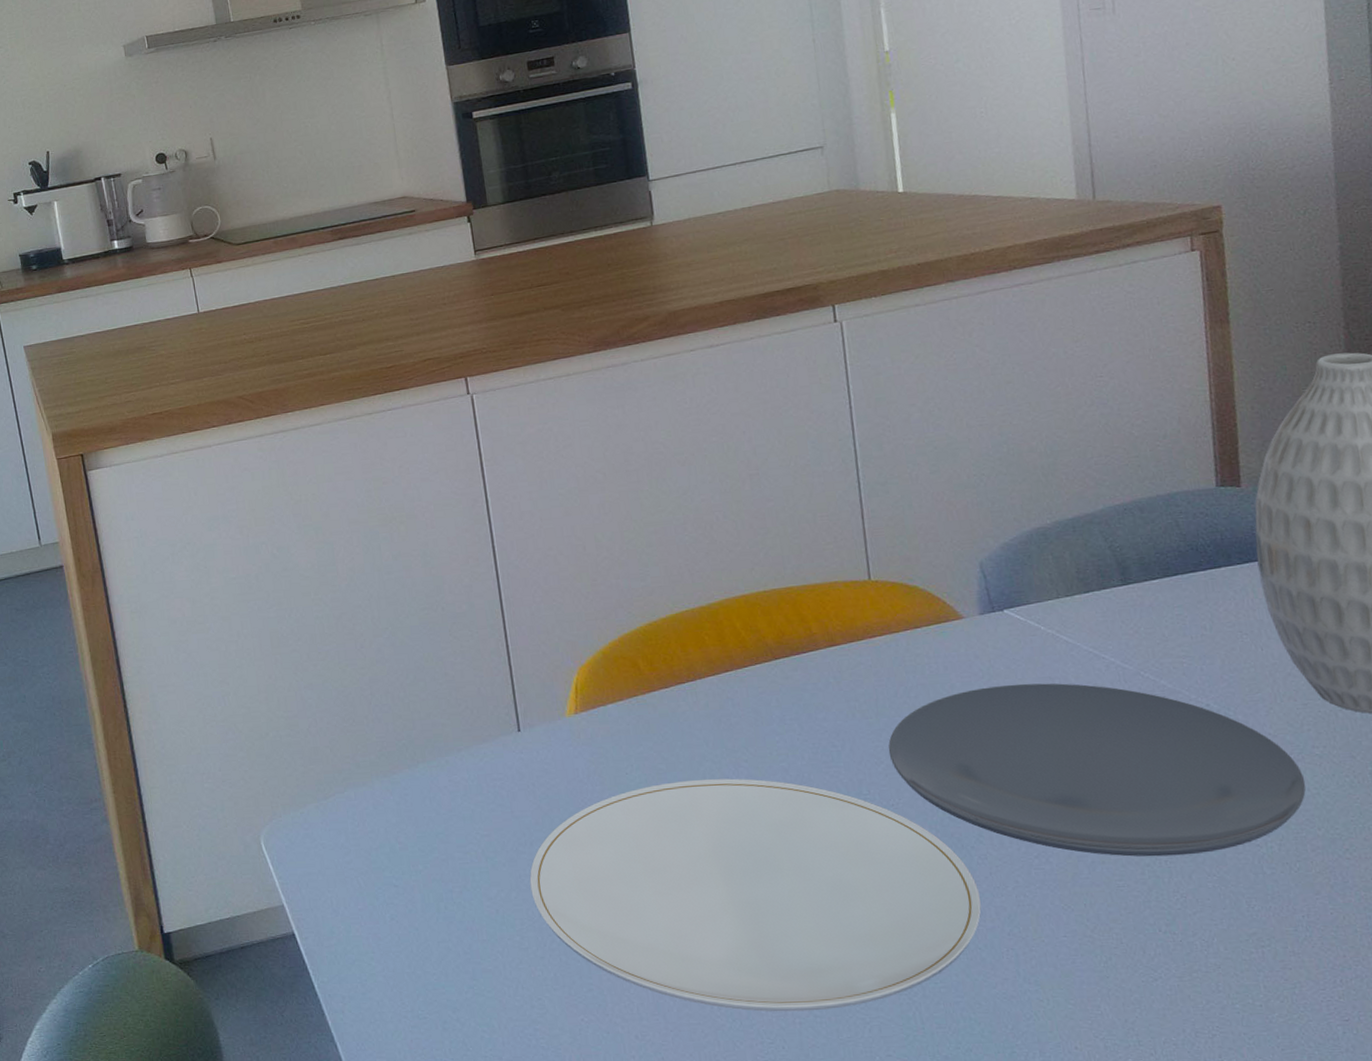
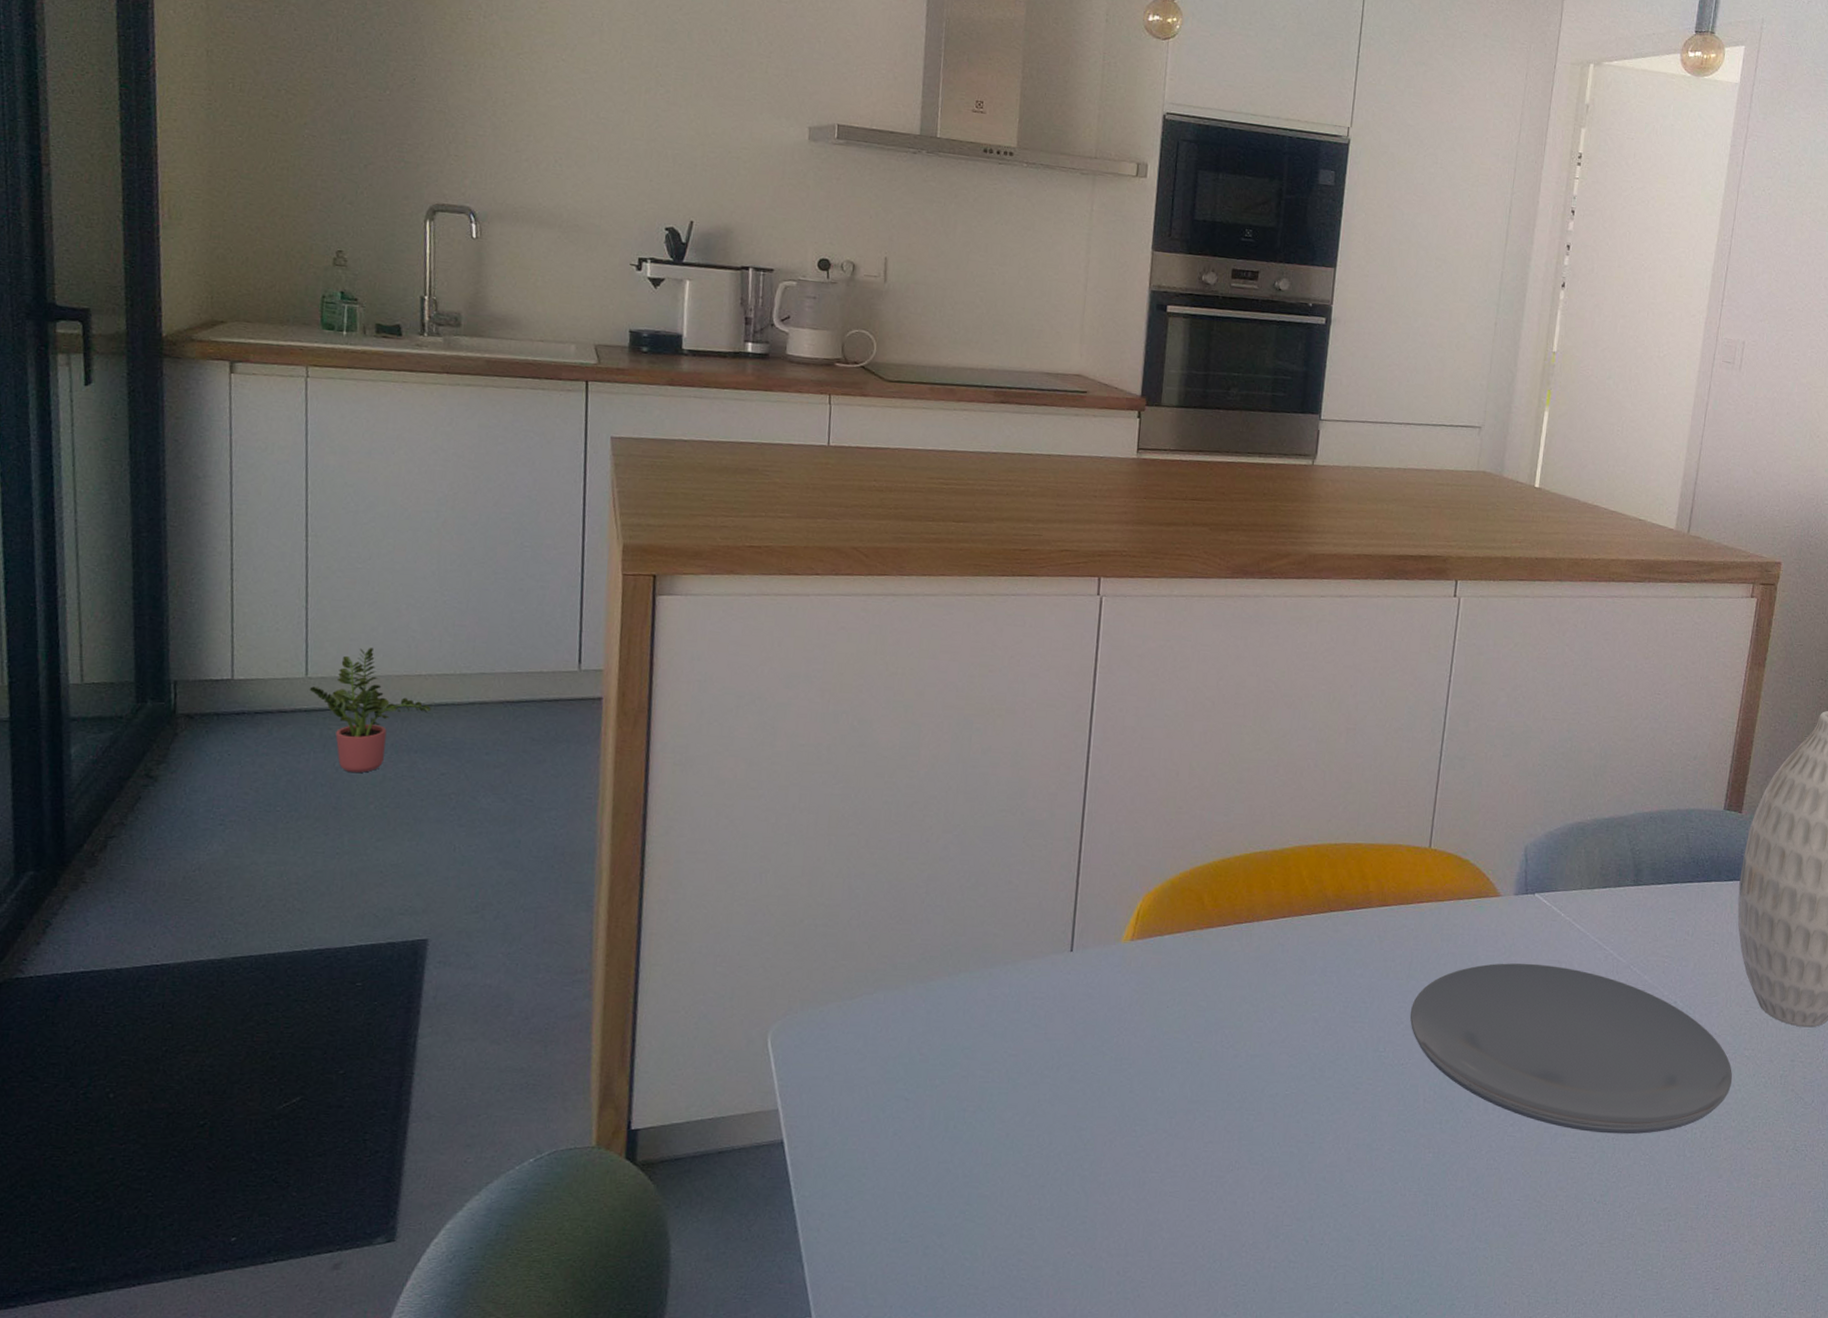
plate: present [529,778,982,1012] -> none [1046,1020,1458,1256]

